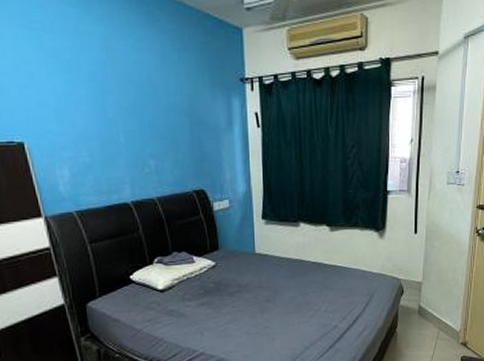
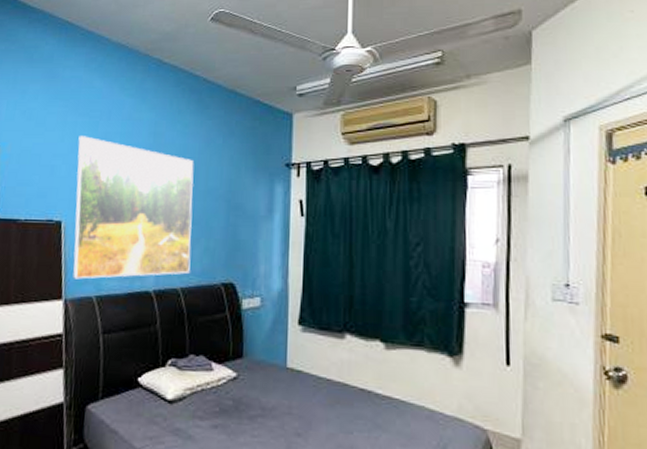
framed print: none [22,51,163,197] -> present [73,136,194,279]

